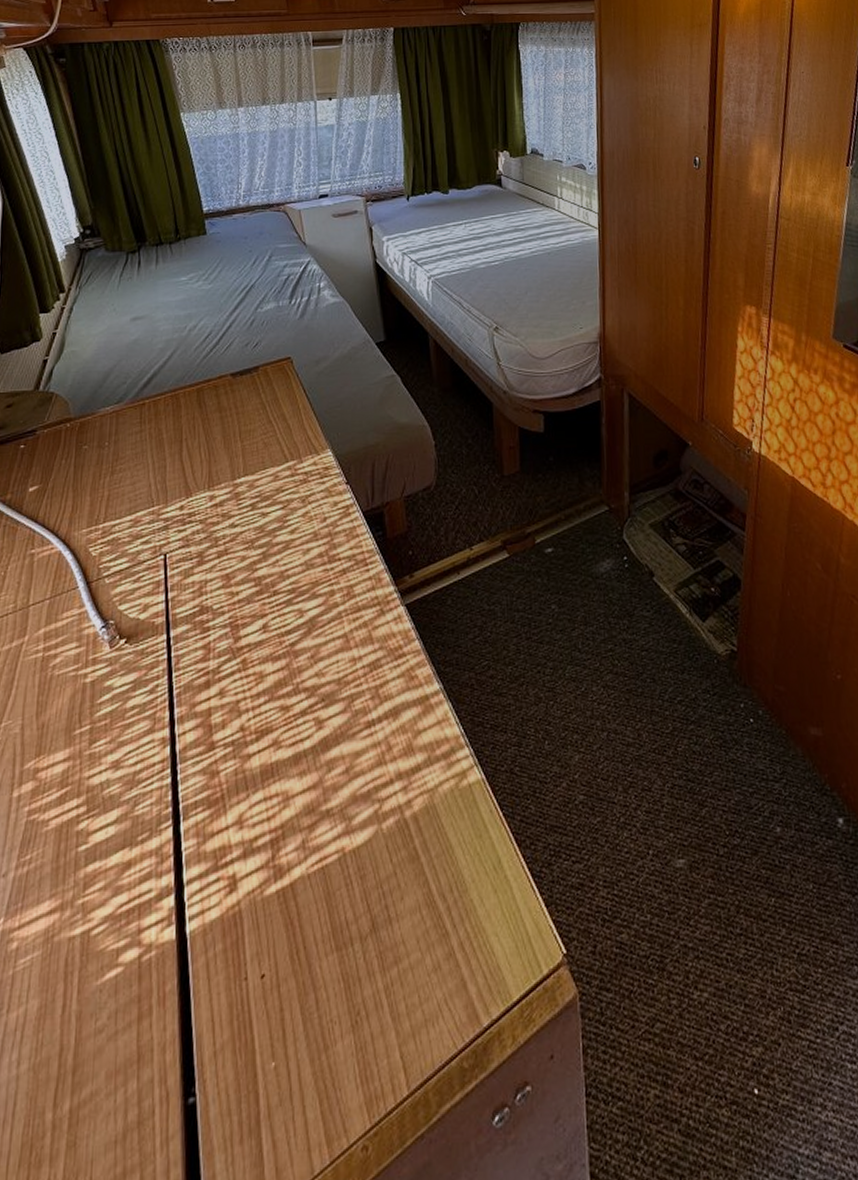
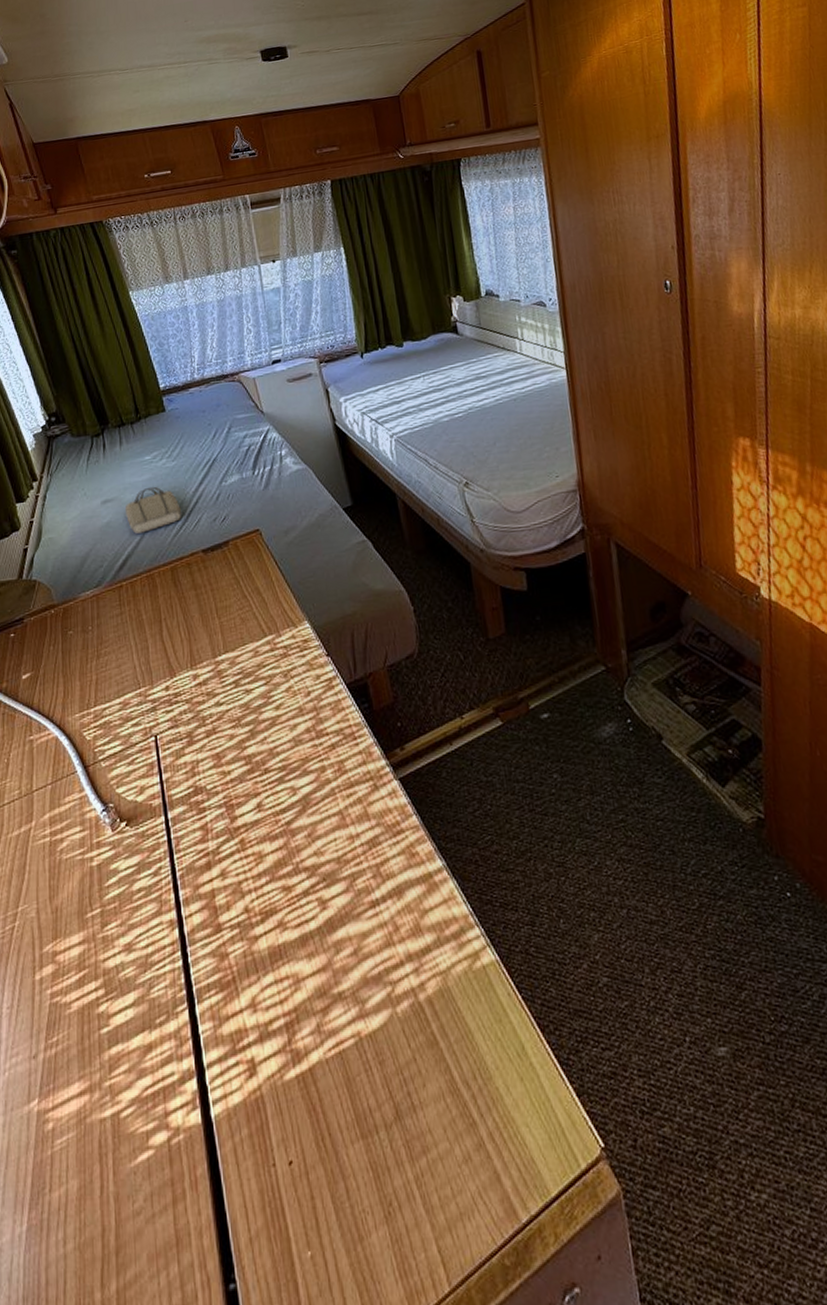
tote bag: none [154,307,214,353] -> present [124,486,182,534]

